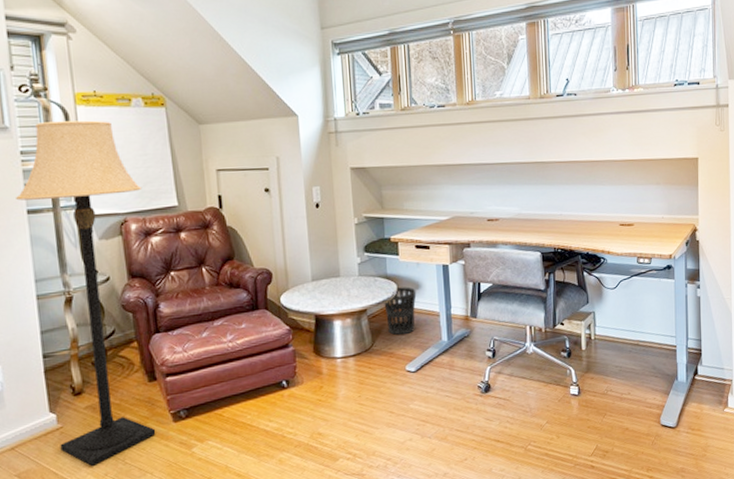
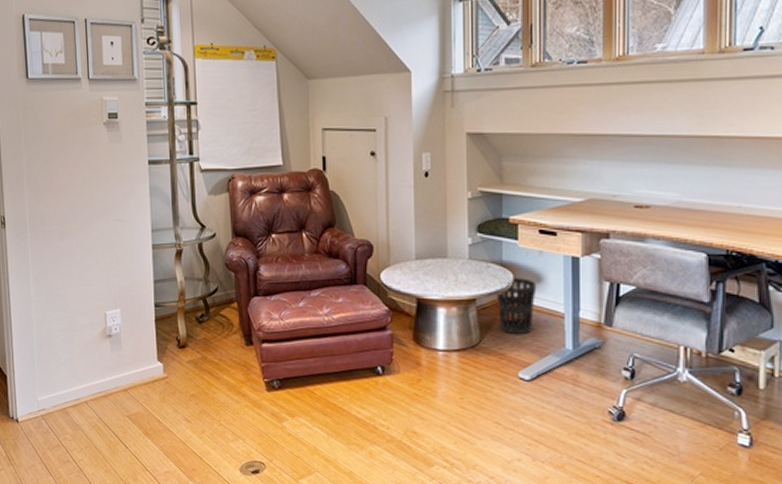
lamp: present [16,120,156,466] -> none [140,73,250,421]

